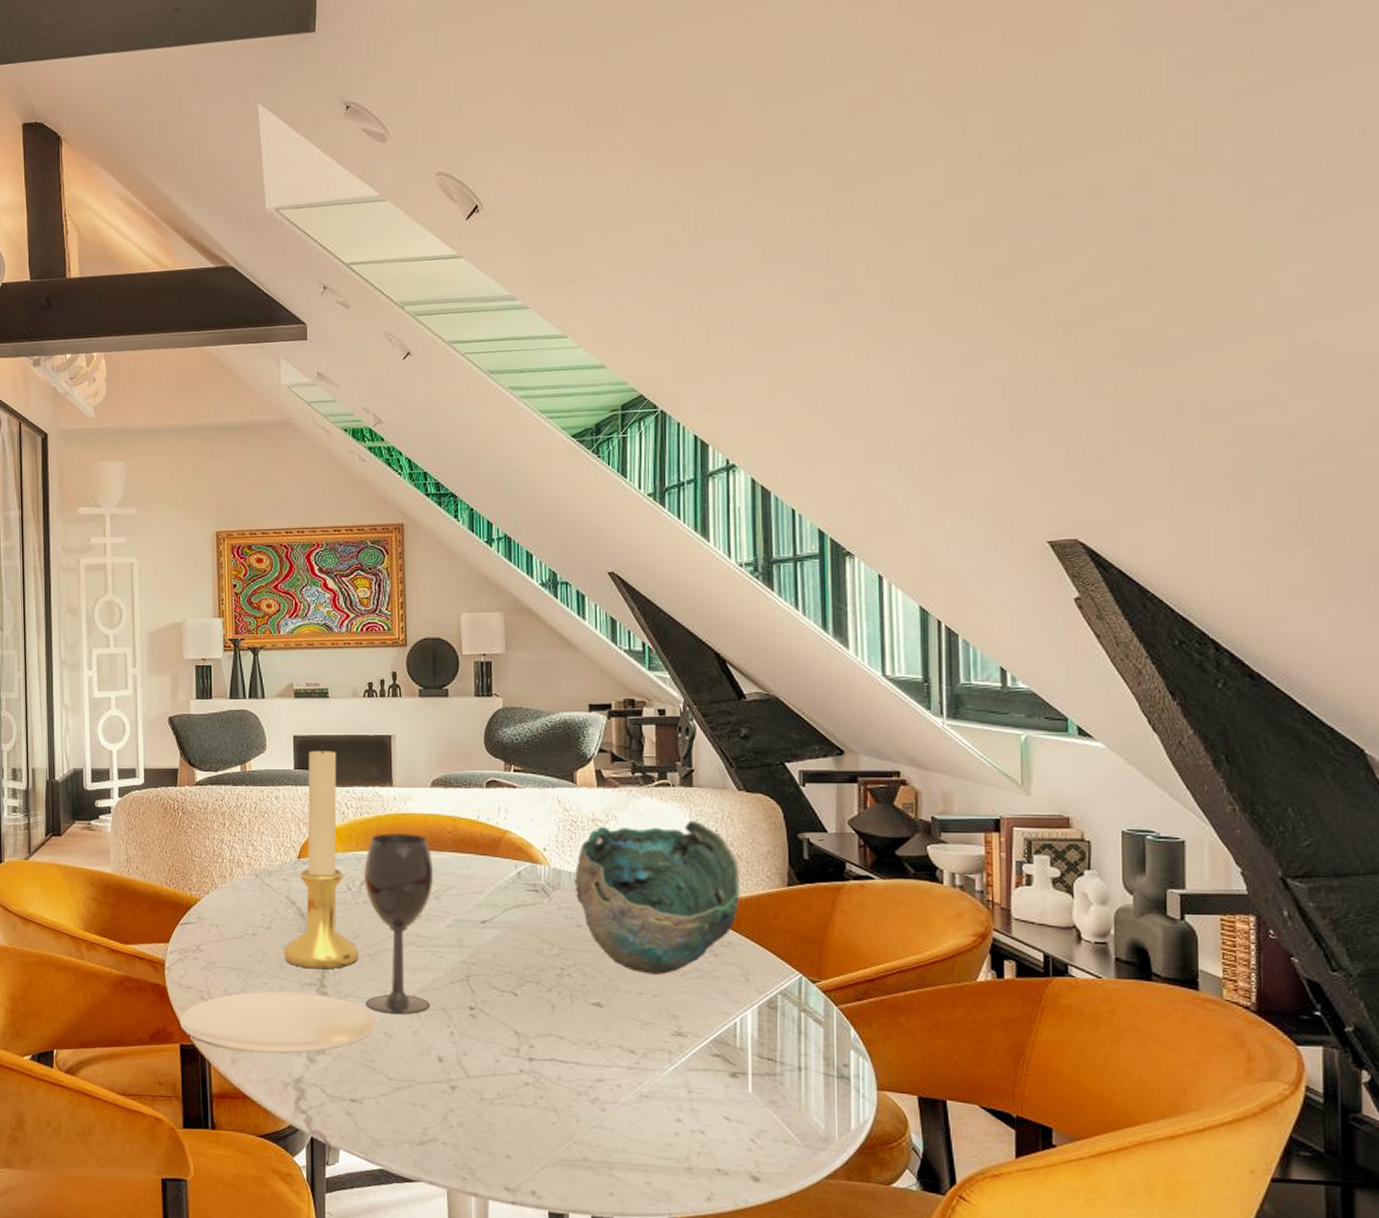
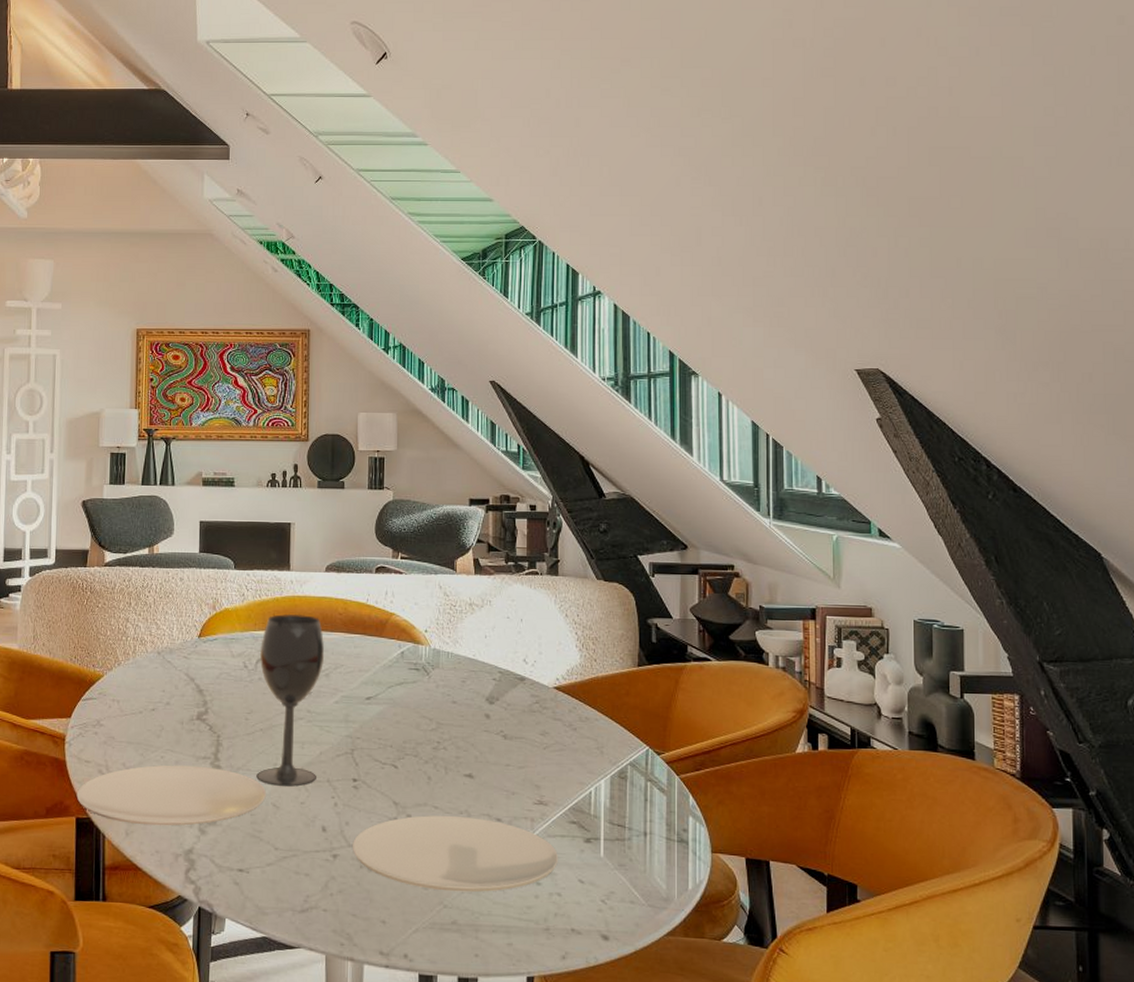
candle holder: present [284,743,359,970] -> none [181,529,253,744]
plate: none [472,1046,701,1128] -> present [353,815,559,893]
decorative bowl: present [574,820,741,975] -> none [452,606,598,748]

